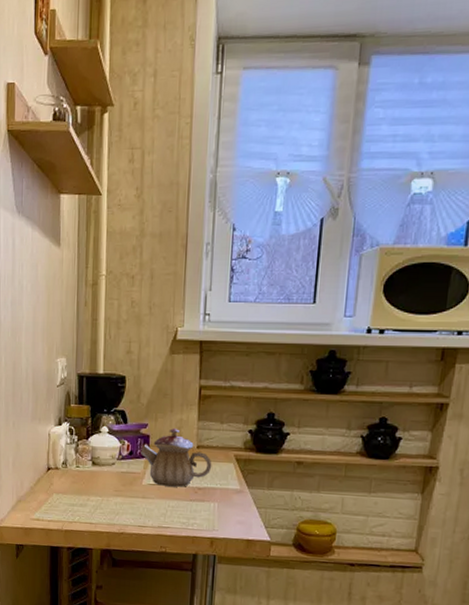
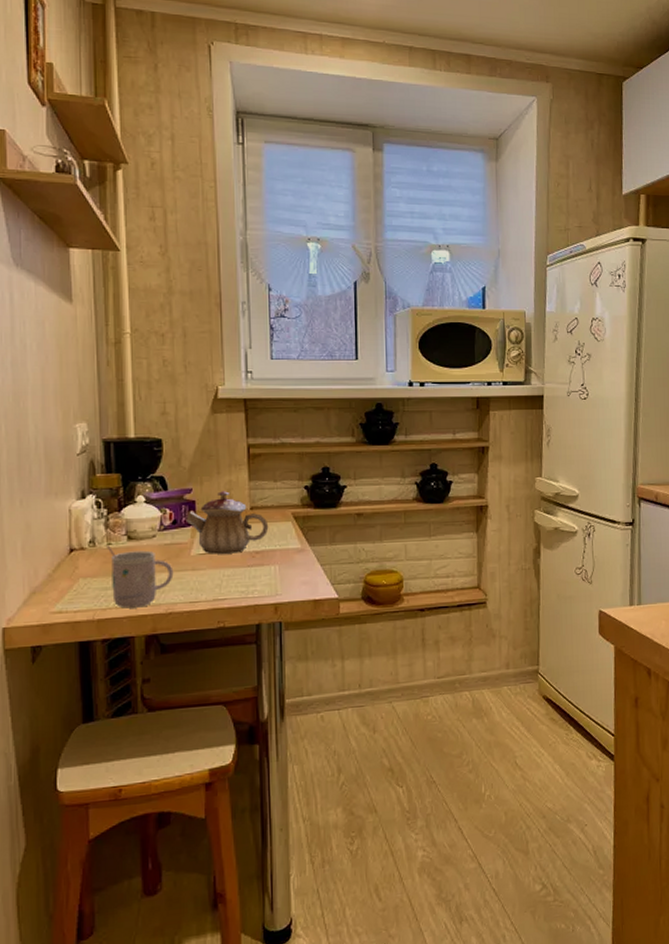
mug: none [75,468,127,525] -> present [107,545,174,609]

